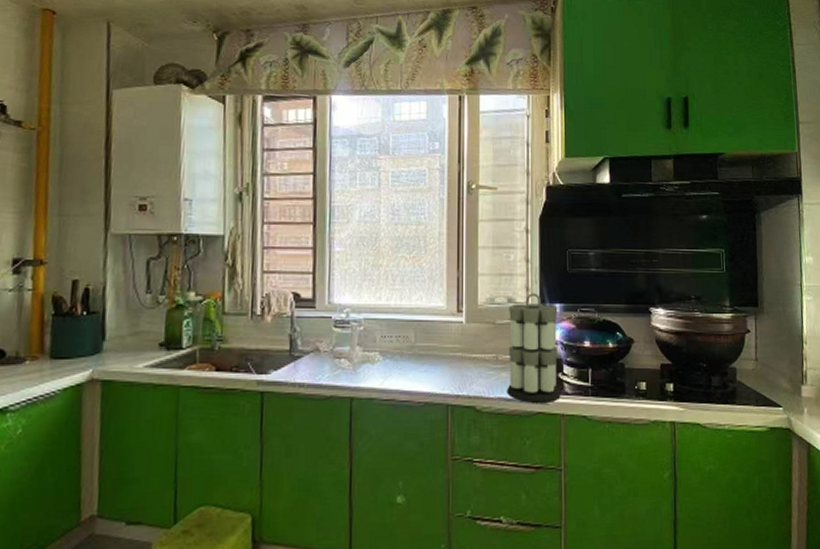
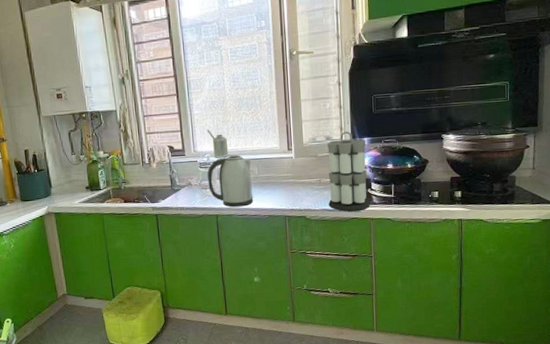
kettle: none [344,312,406,388] -> present [207,154,254,208]
soap dispenser: none [349,274,377,317] -> present [207,129,229,159]

